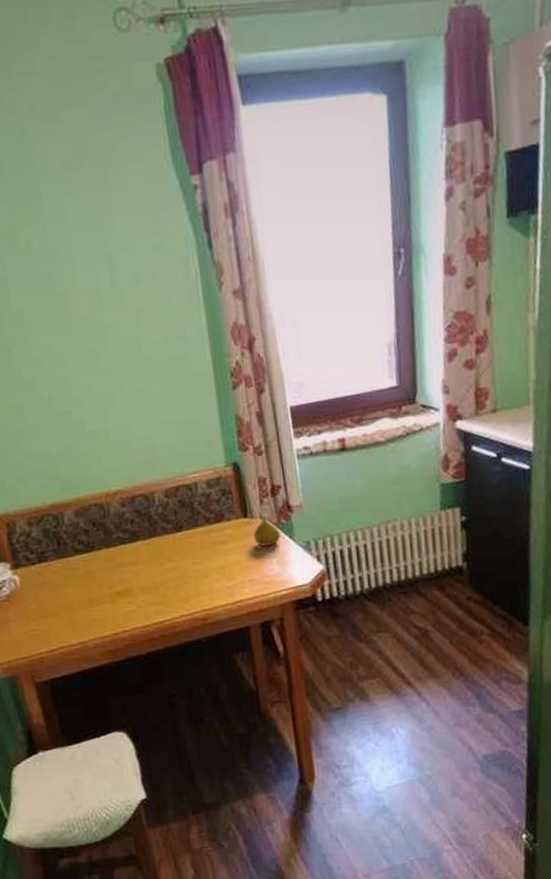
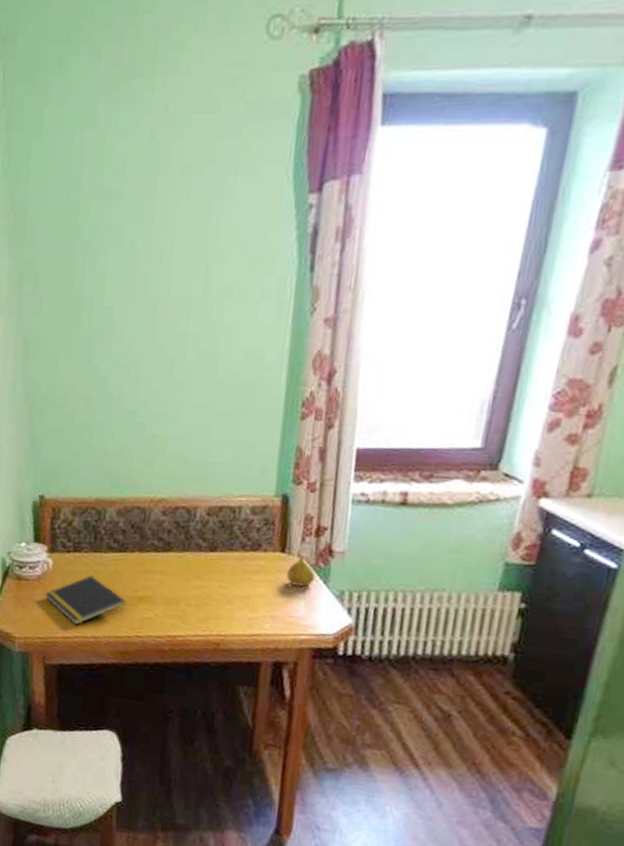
notepad: none [19,582,105,636] -> present [45,575,126,625]

